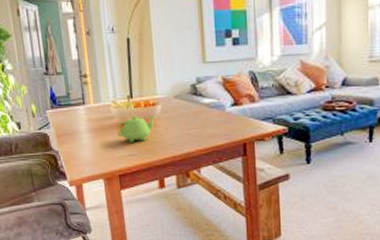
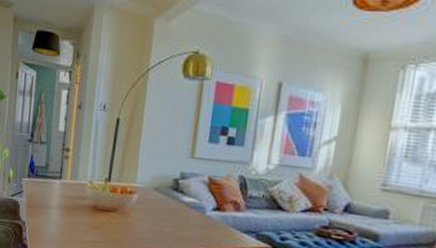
teapot: present [117,114,155,142] -> none [87,199,130,229]

